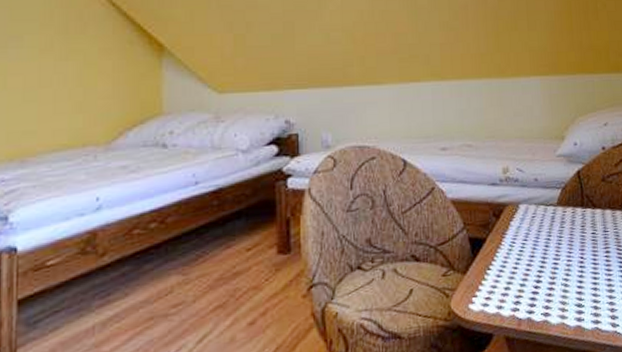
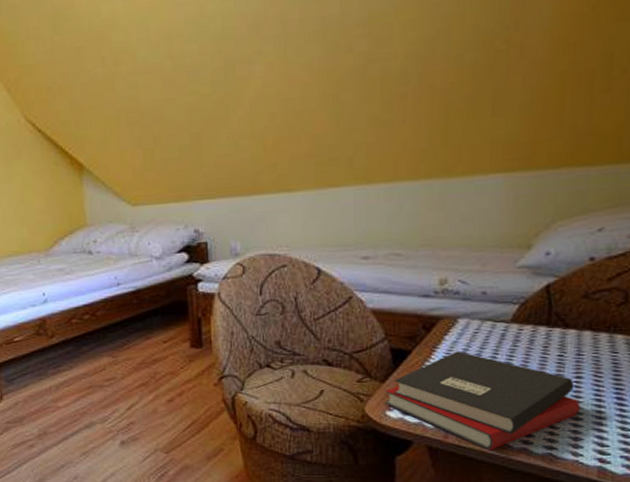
hardback book: none [466,235,612,333] -> present [384,351,580,451]

